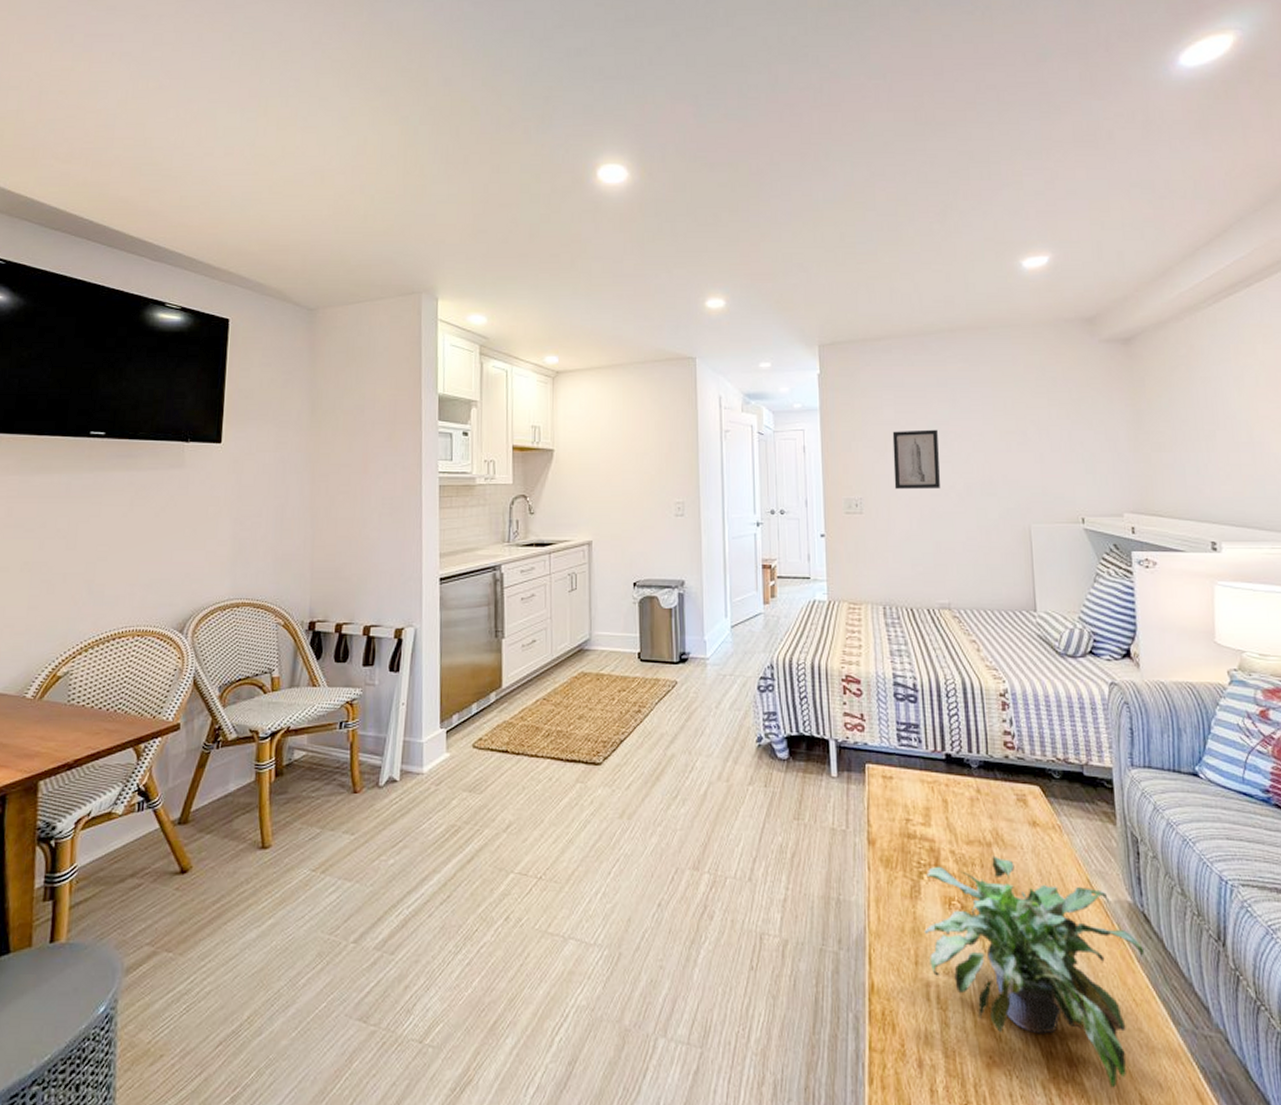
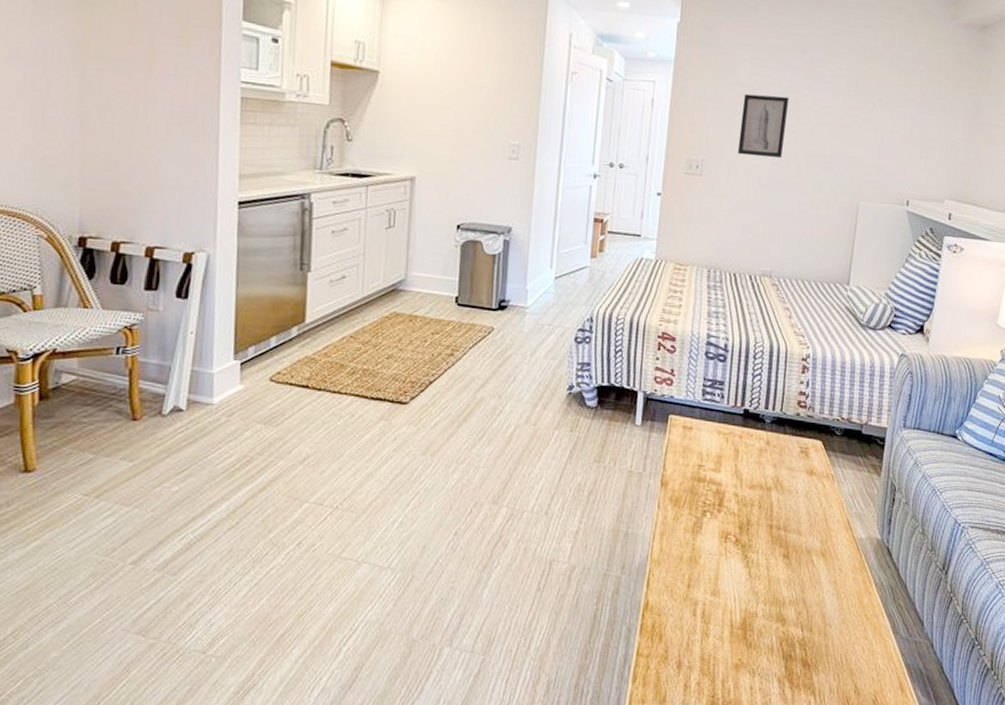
potted plant: present [924,855,1145,1088] -> none [700,498,883,681]

